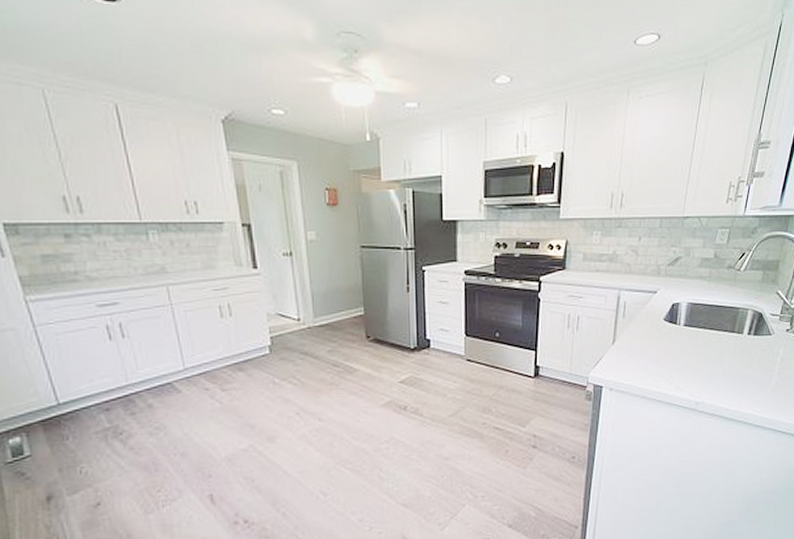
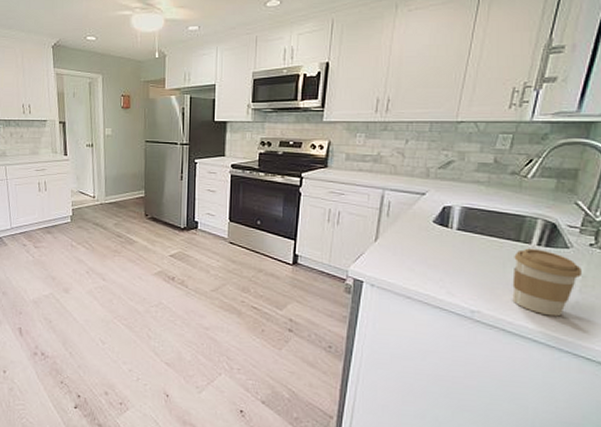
coffee cup: none [728,338,780,399] -> present [512,248,581,317]

